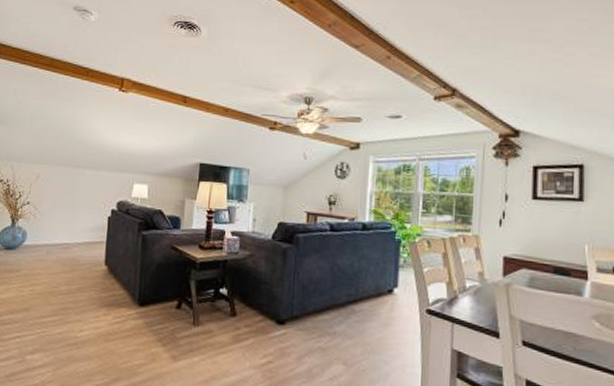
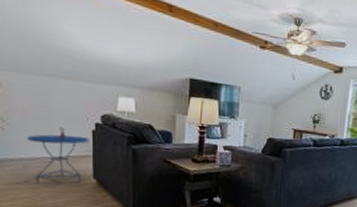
side table: none [53,214,105,270] -> present [27,127,89,185]

